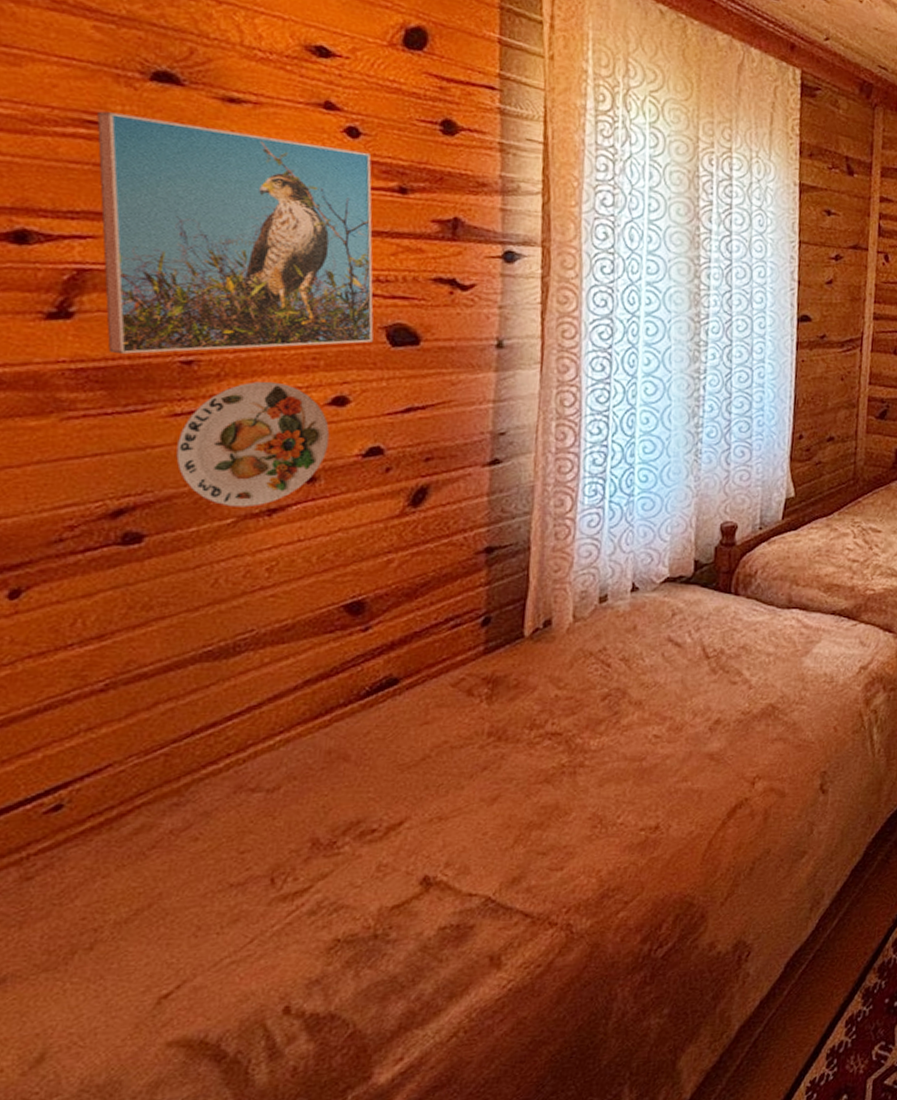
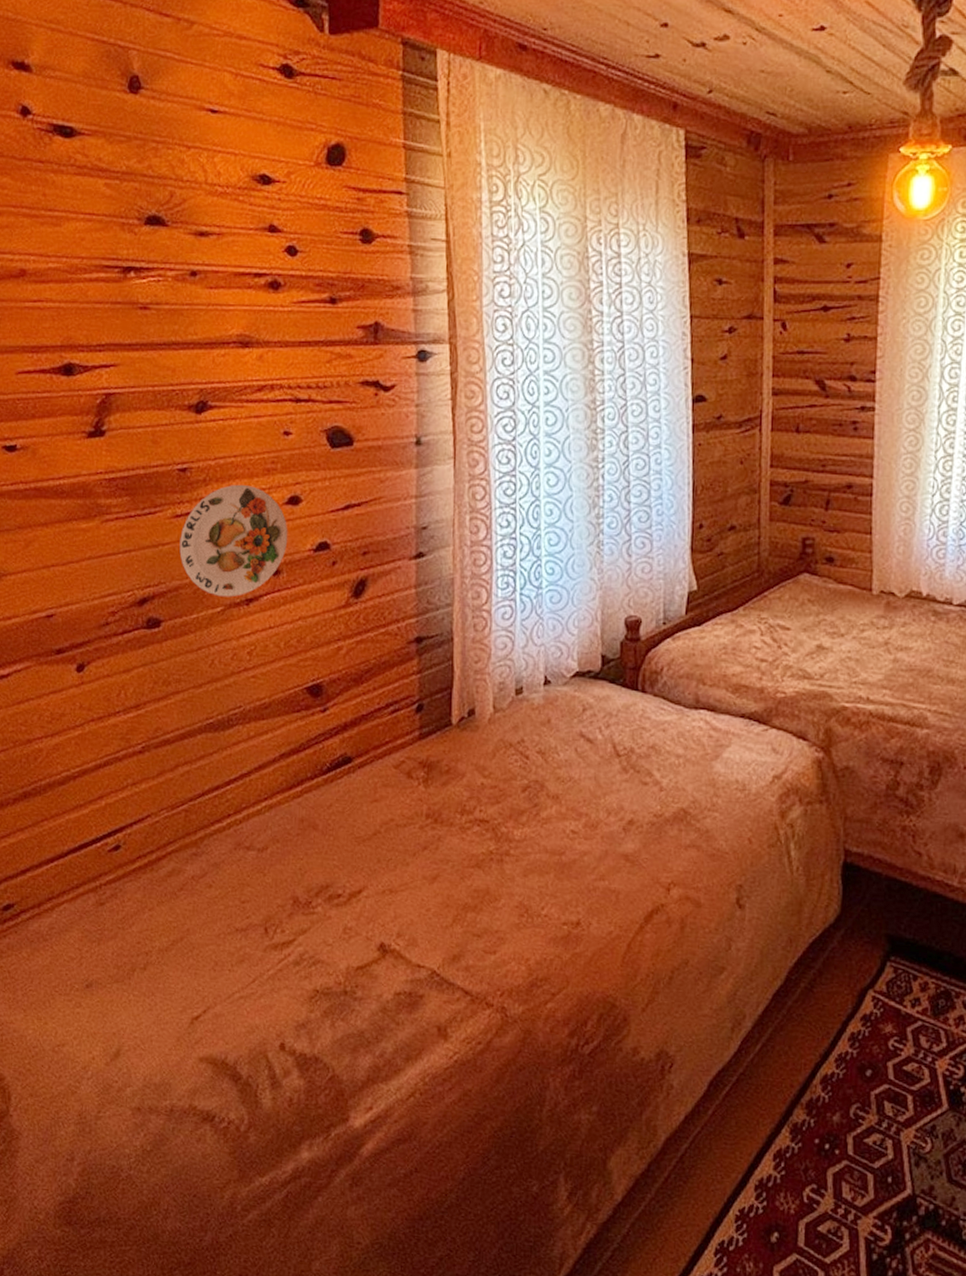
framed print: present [97,111,374,355] -> none [111,256,317,465]

